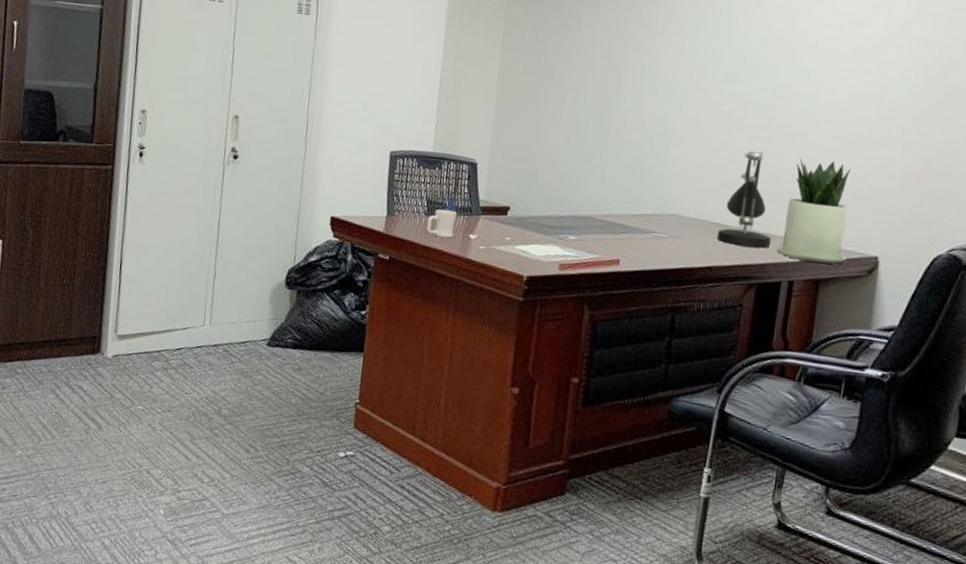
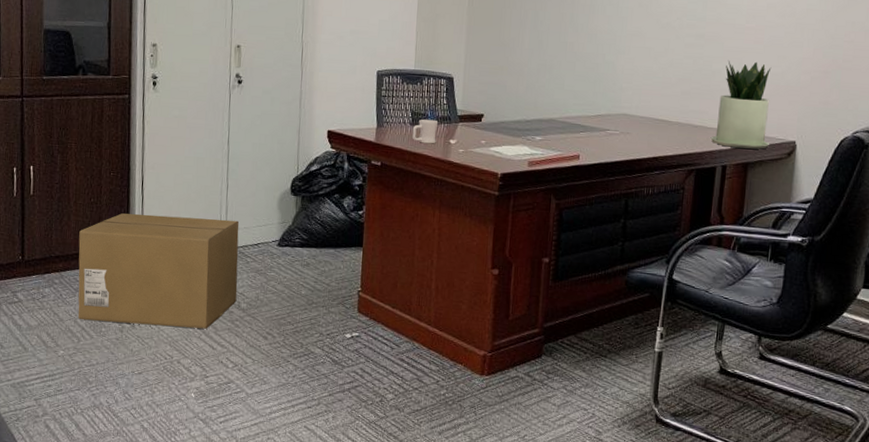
box: none [40,298,226,436] -> present [78,213,239,329]
desk lamp: present [716,151,772,248] -> none [660,57,707,139]

